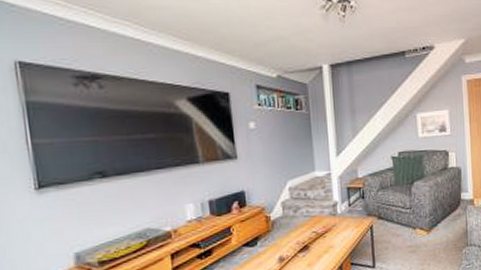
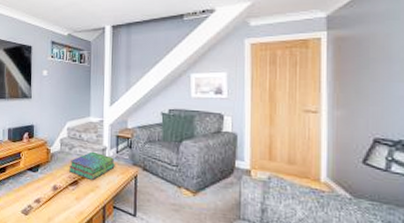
stack of books: none [296,209,349,242] -> present [69,151,115,181]

